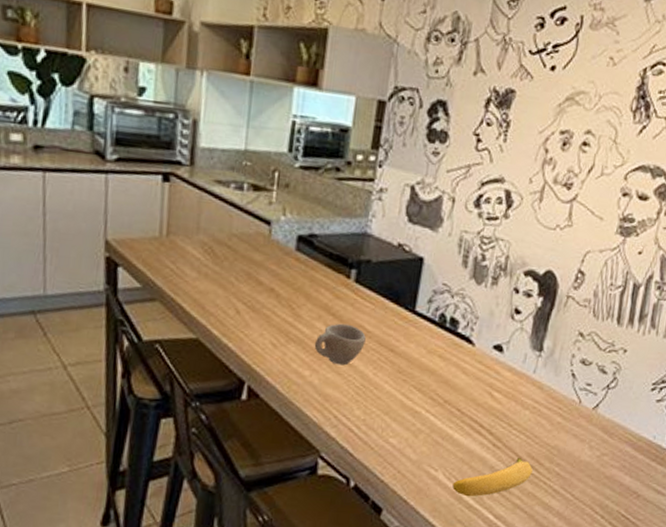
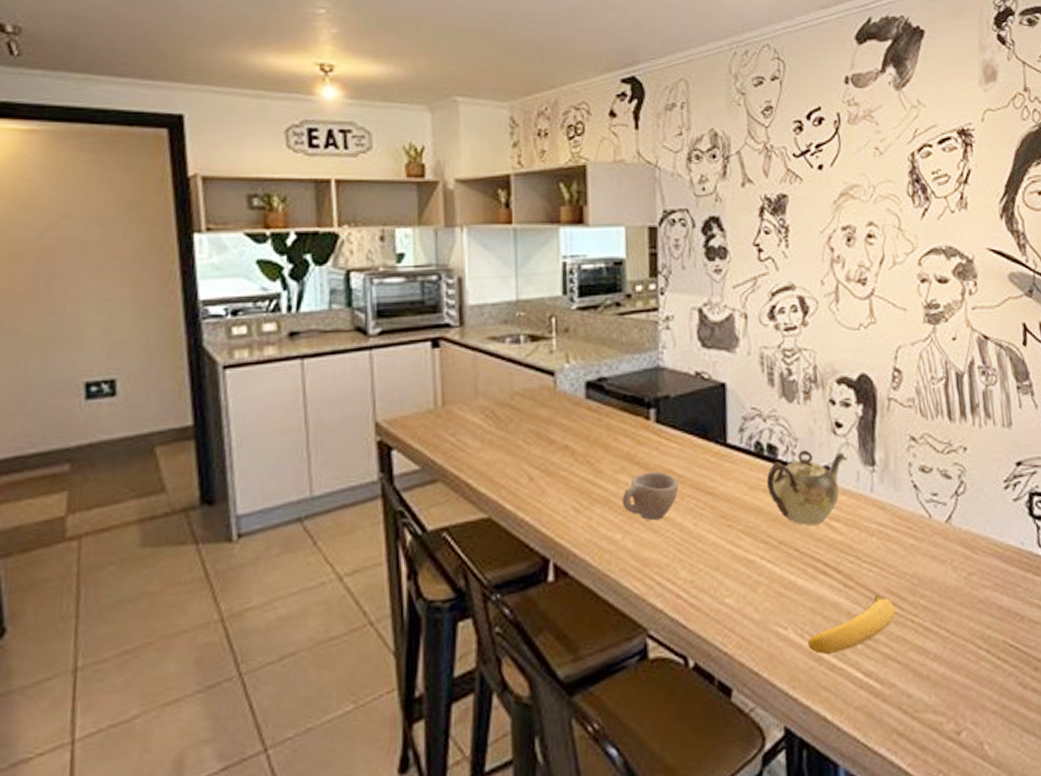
teapot: none [443,328,519,392] -> present [766,450,847,526]

